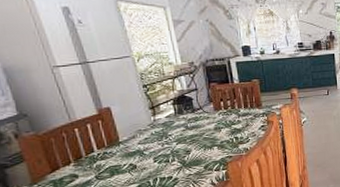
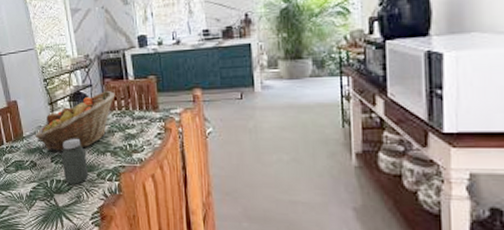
fruit basket: none [134,93,221,153] -> present [35,91,115,152]
jar: none [165,137,196,180] -> present [61,138,89,185]

